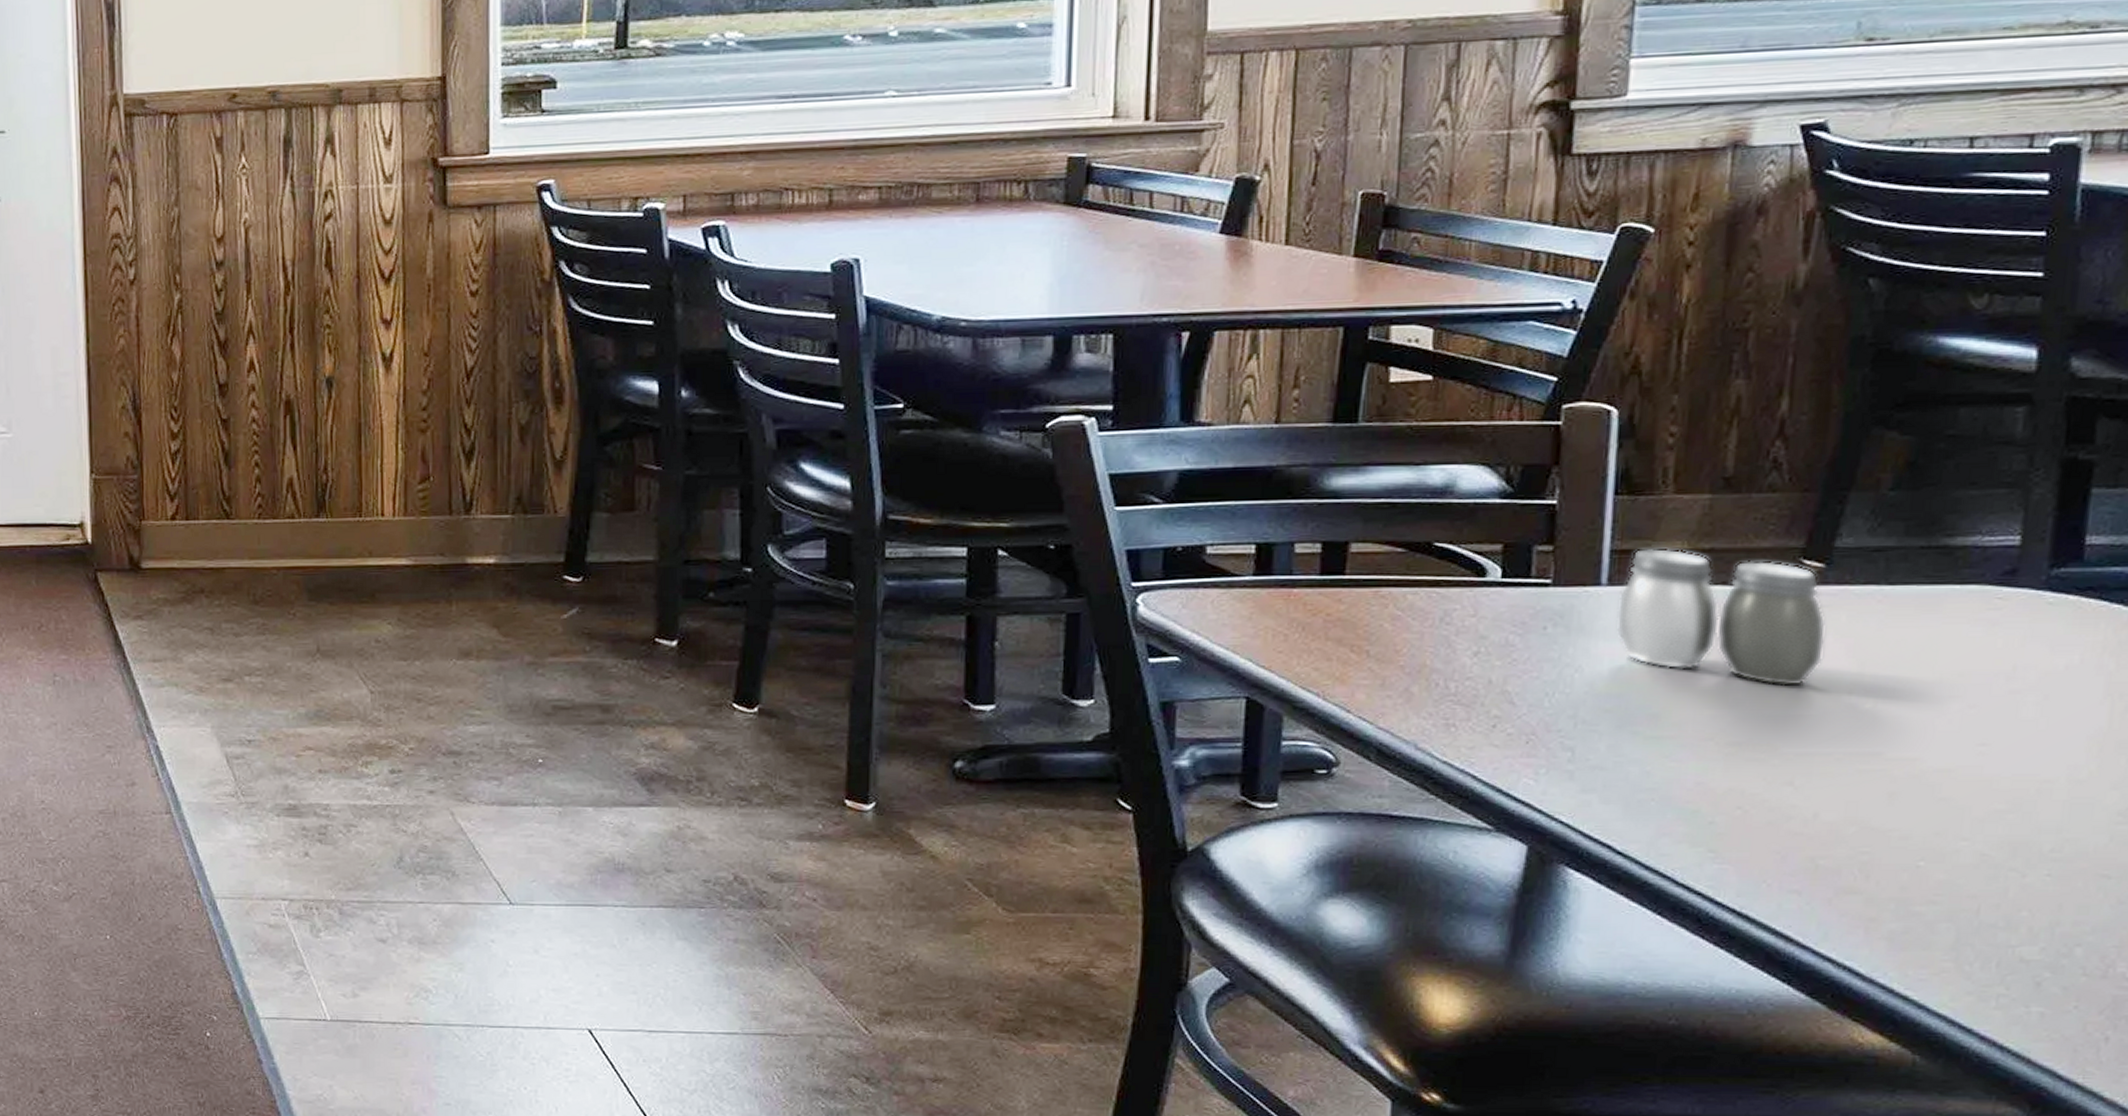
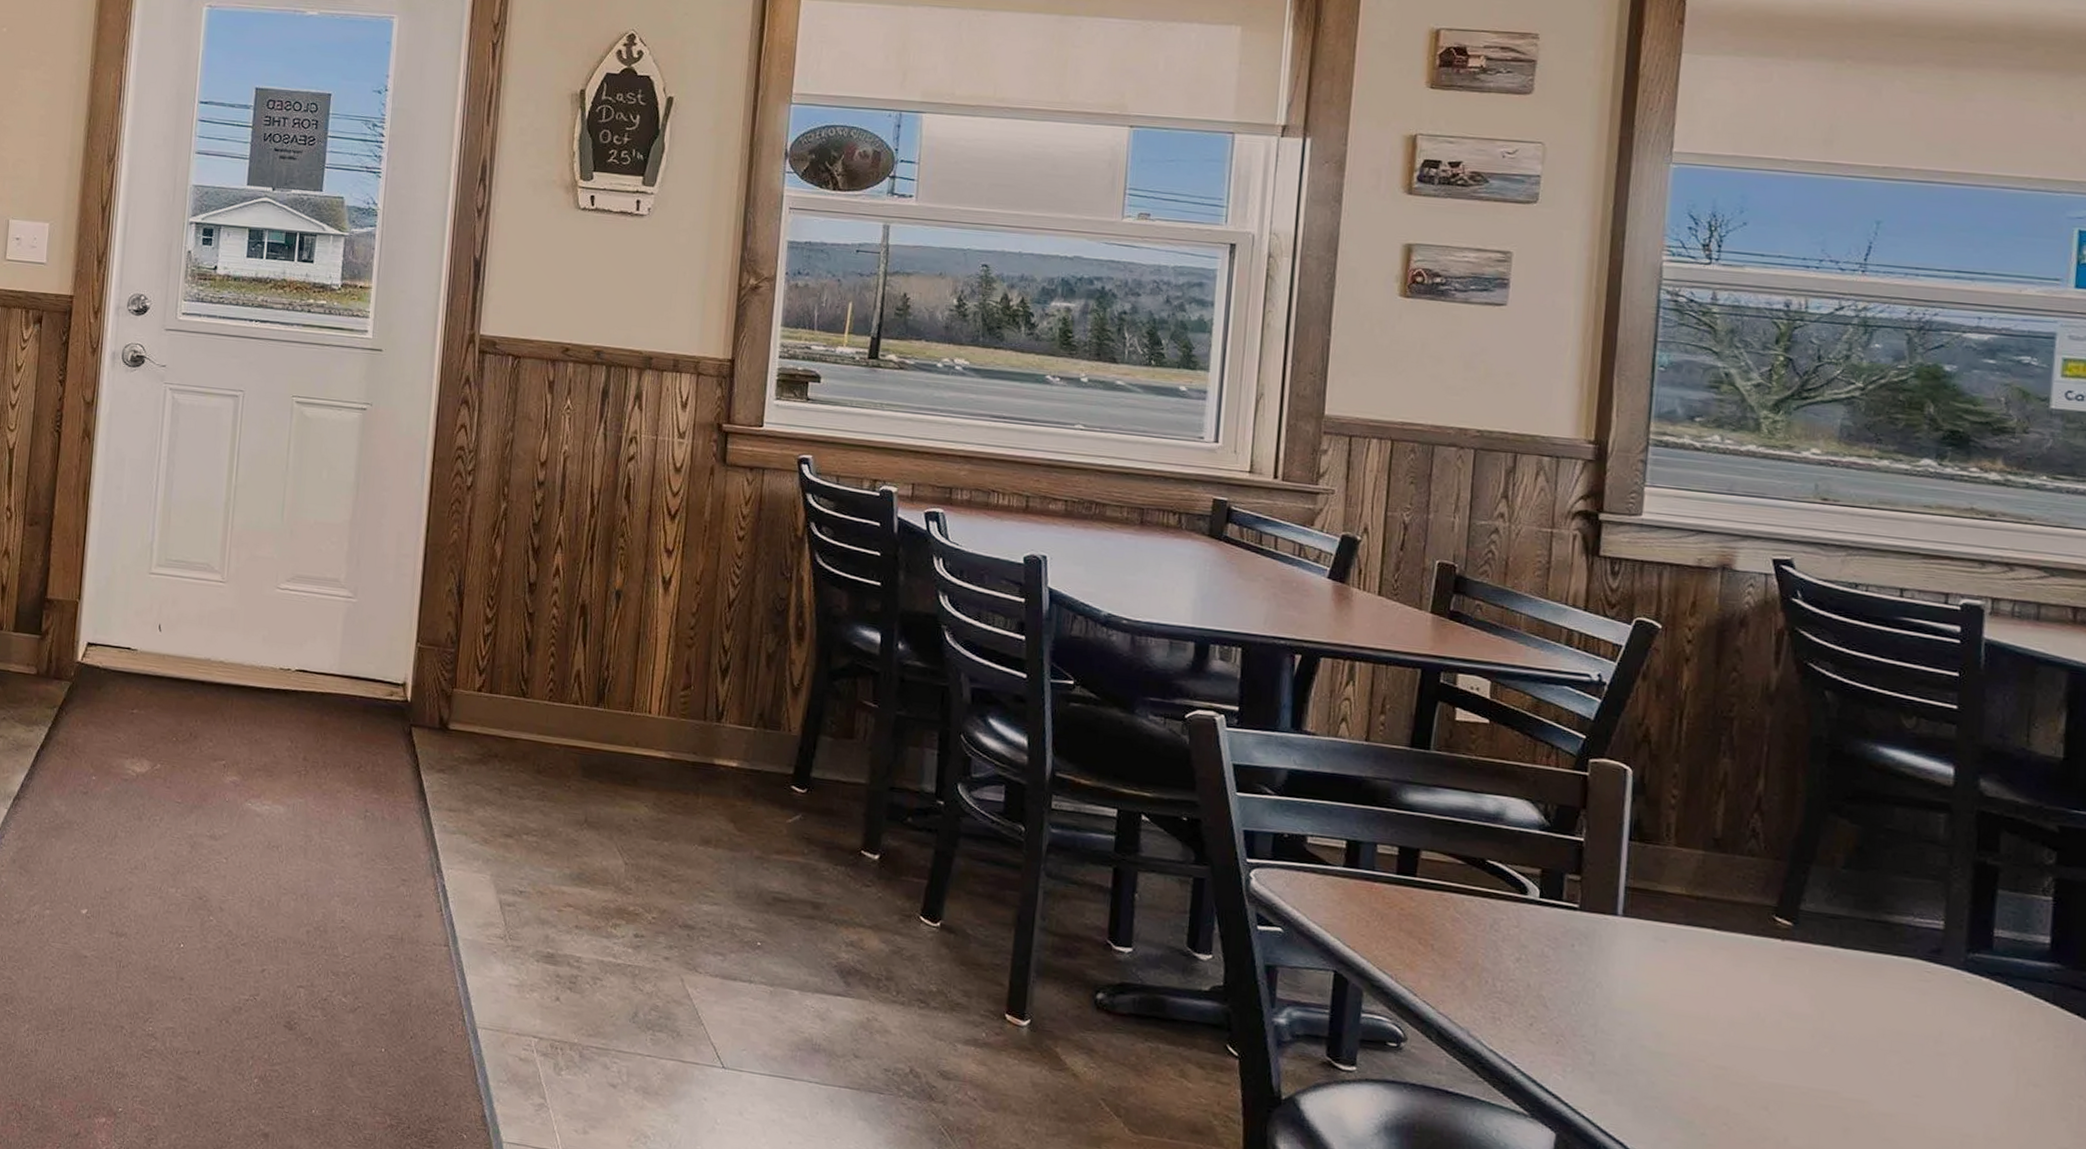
salt and pepper shaker: present [1616,547,1826,687] -> none [1629,888,1794,1025]

